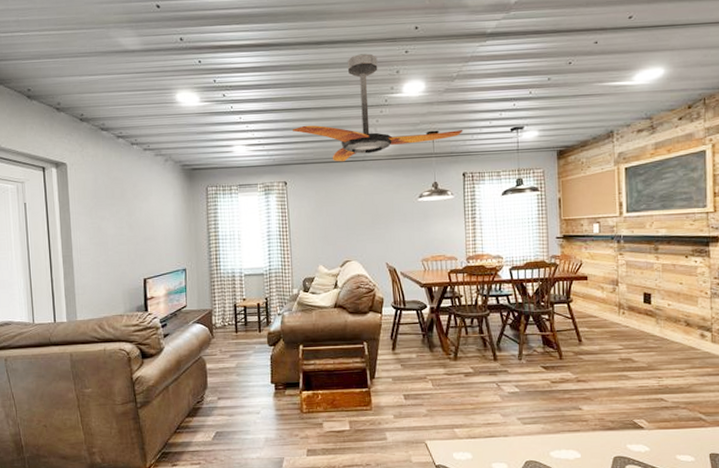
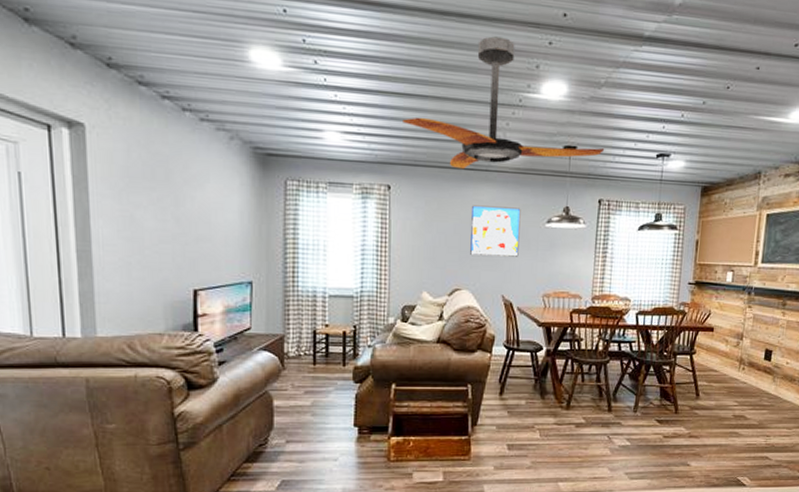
wall art: none [354,188,397,231] -> present [470,205,521,257]

